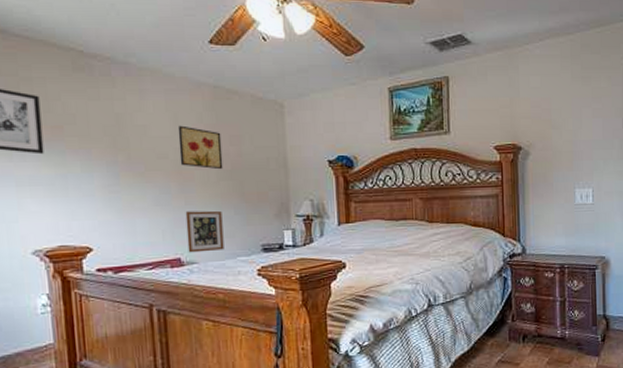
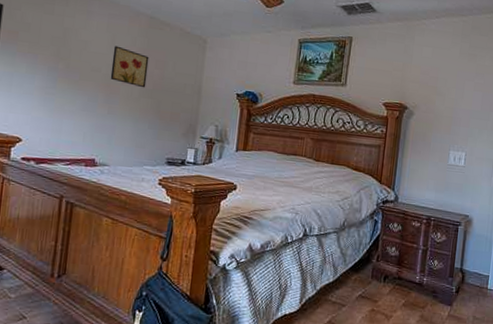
picture frame: present [185,210,224,253] -> none [102,119,138,158]

